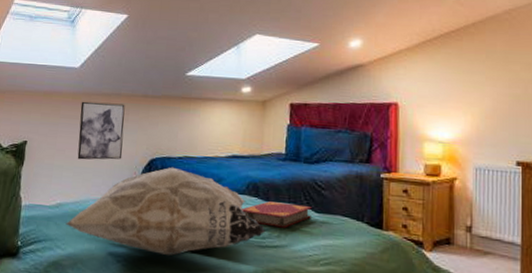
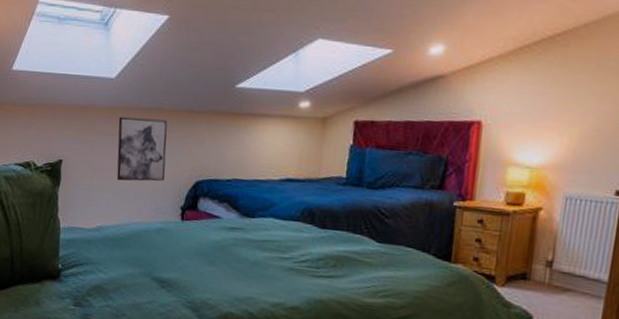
decorative pillow: present [65,167,266,256] -> none [107,190,321,283]
hardback book: present [242,201,312,228] -> none [295,229,373,258]

